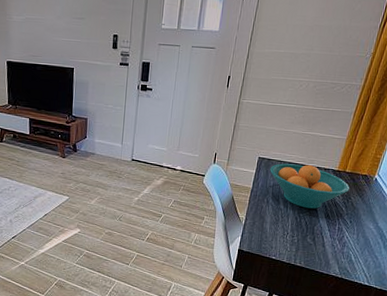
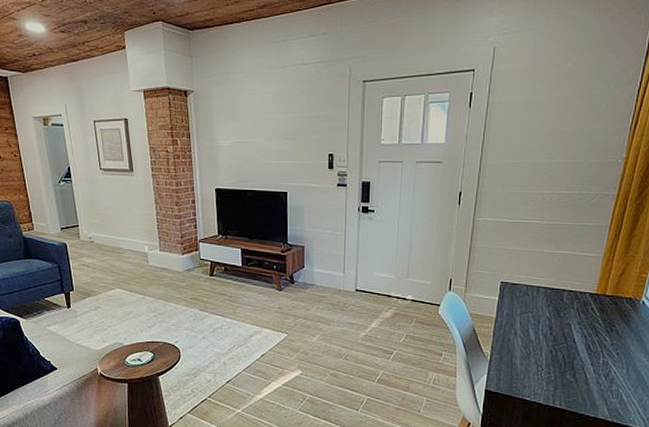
fruit bowl: present [270,163,350,209] -> none [515,288,613,340]

